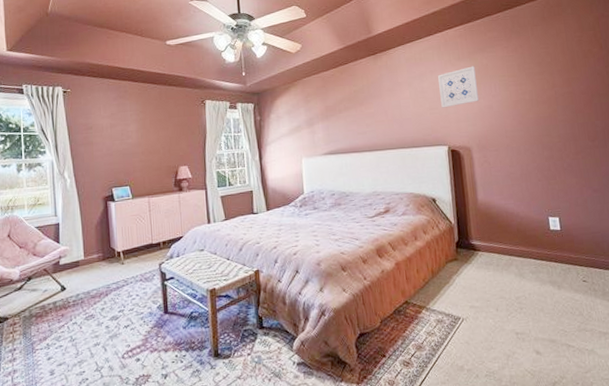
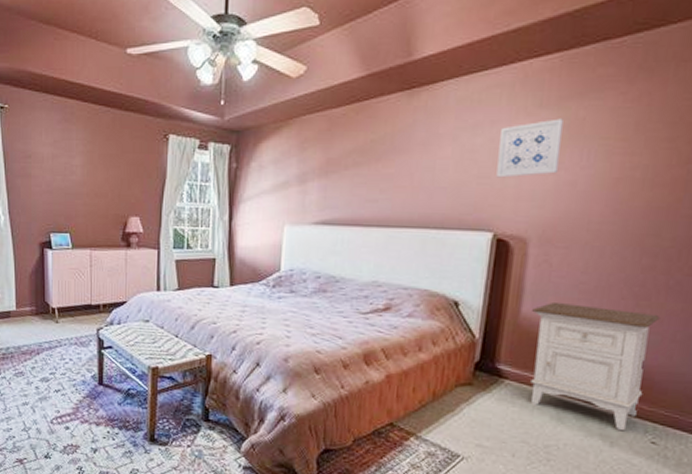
nightstand: none [485,188,569,276] -> present [530,301,660,432]

